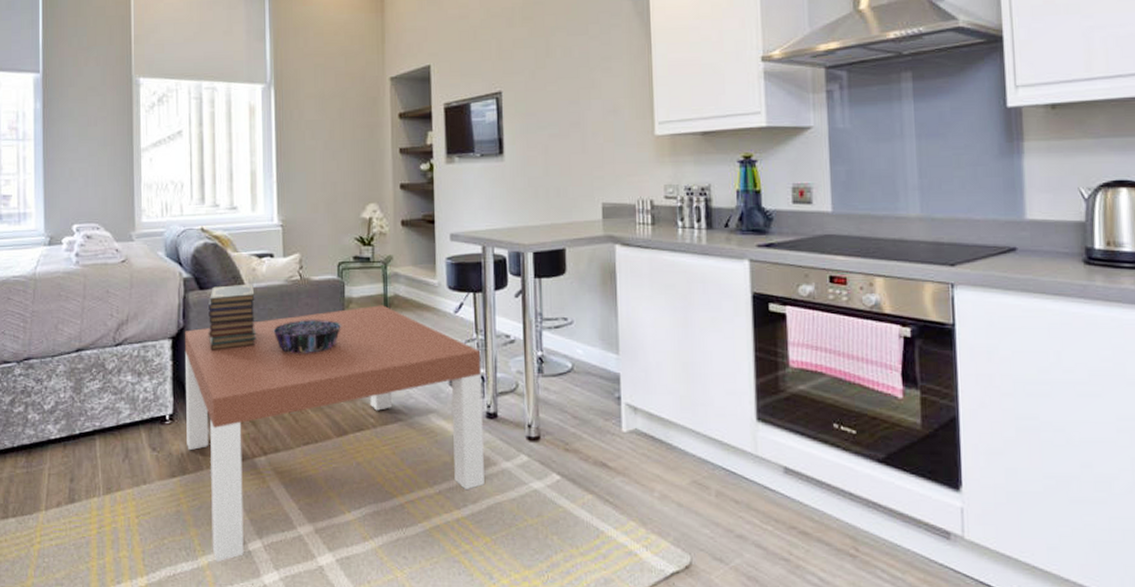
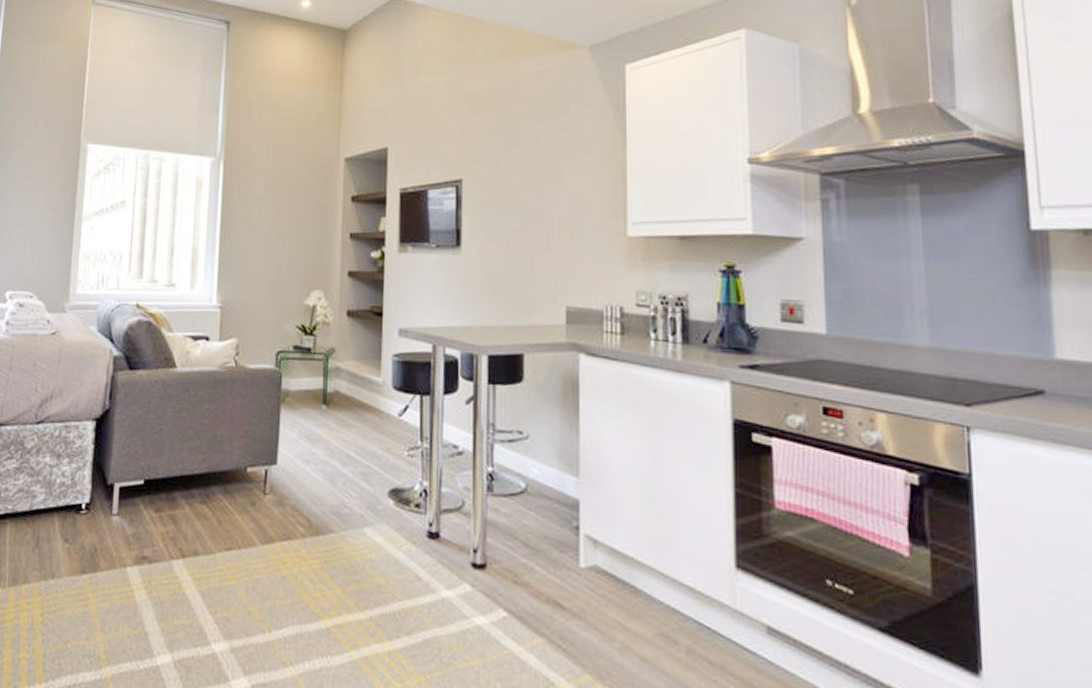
coffee table: present [184,305,484,563] -> none [101,401,425,676]
book stack: present [208,284,257,352] -> none [133,367,187,438]
decorative bowl: present [273,320,343,354] -> none [202,411,277,449]

